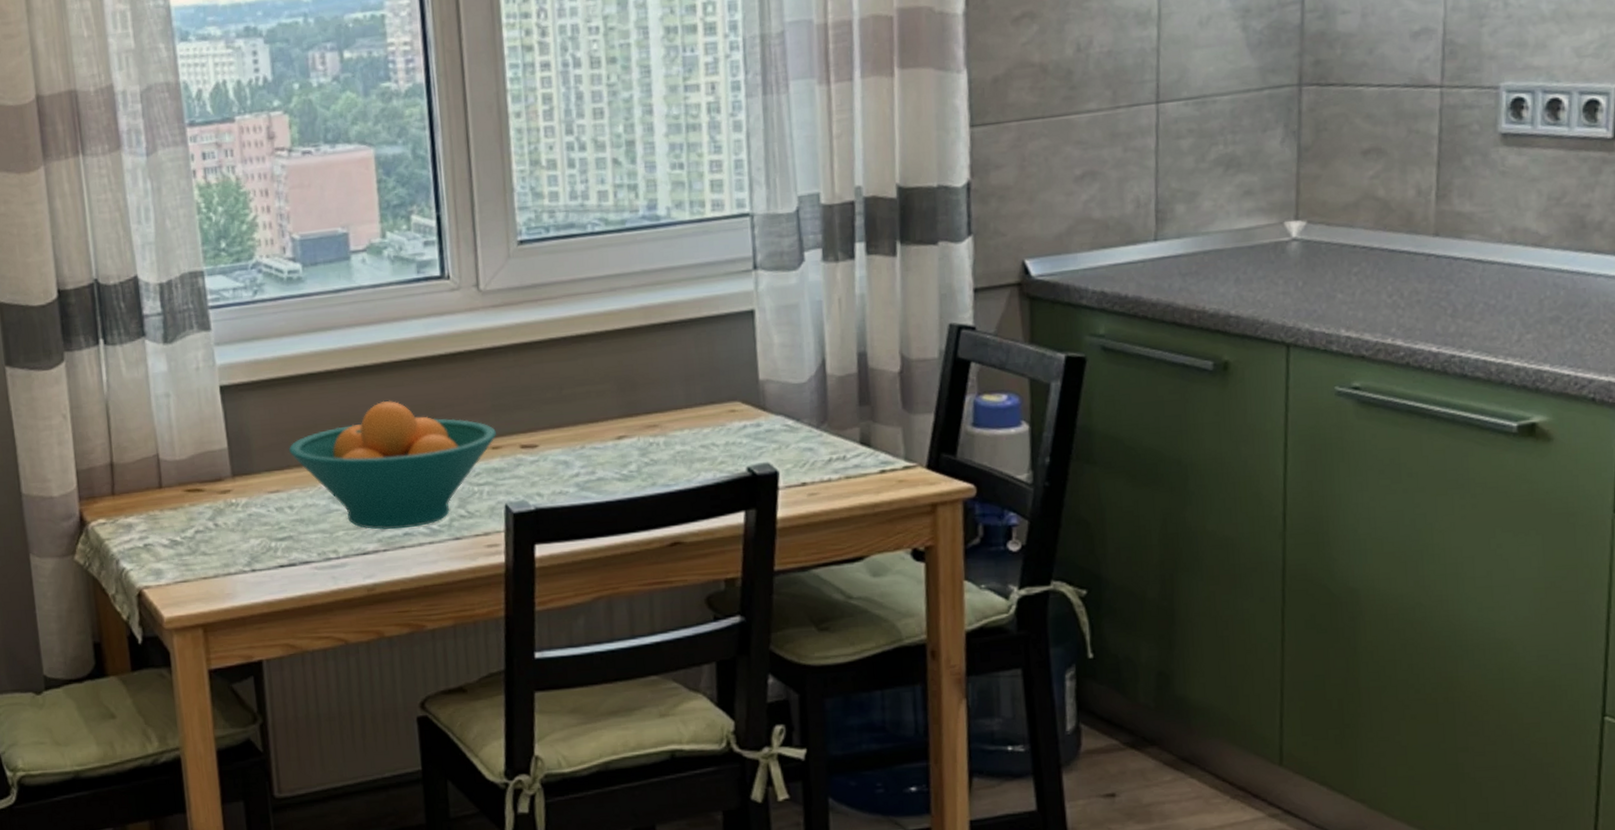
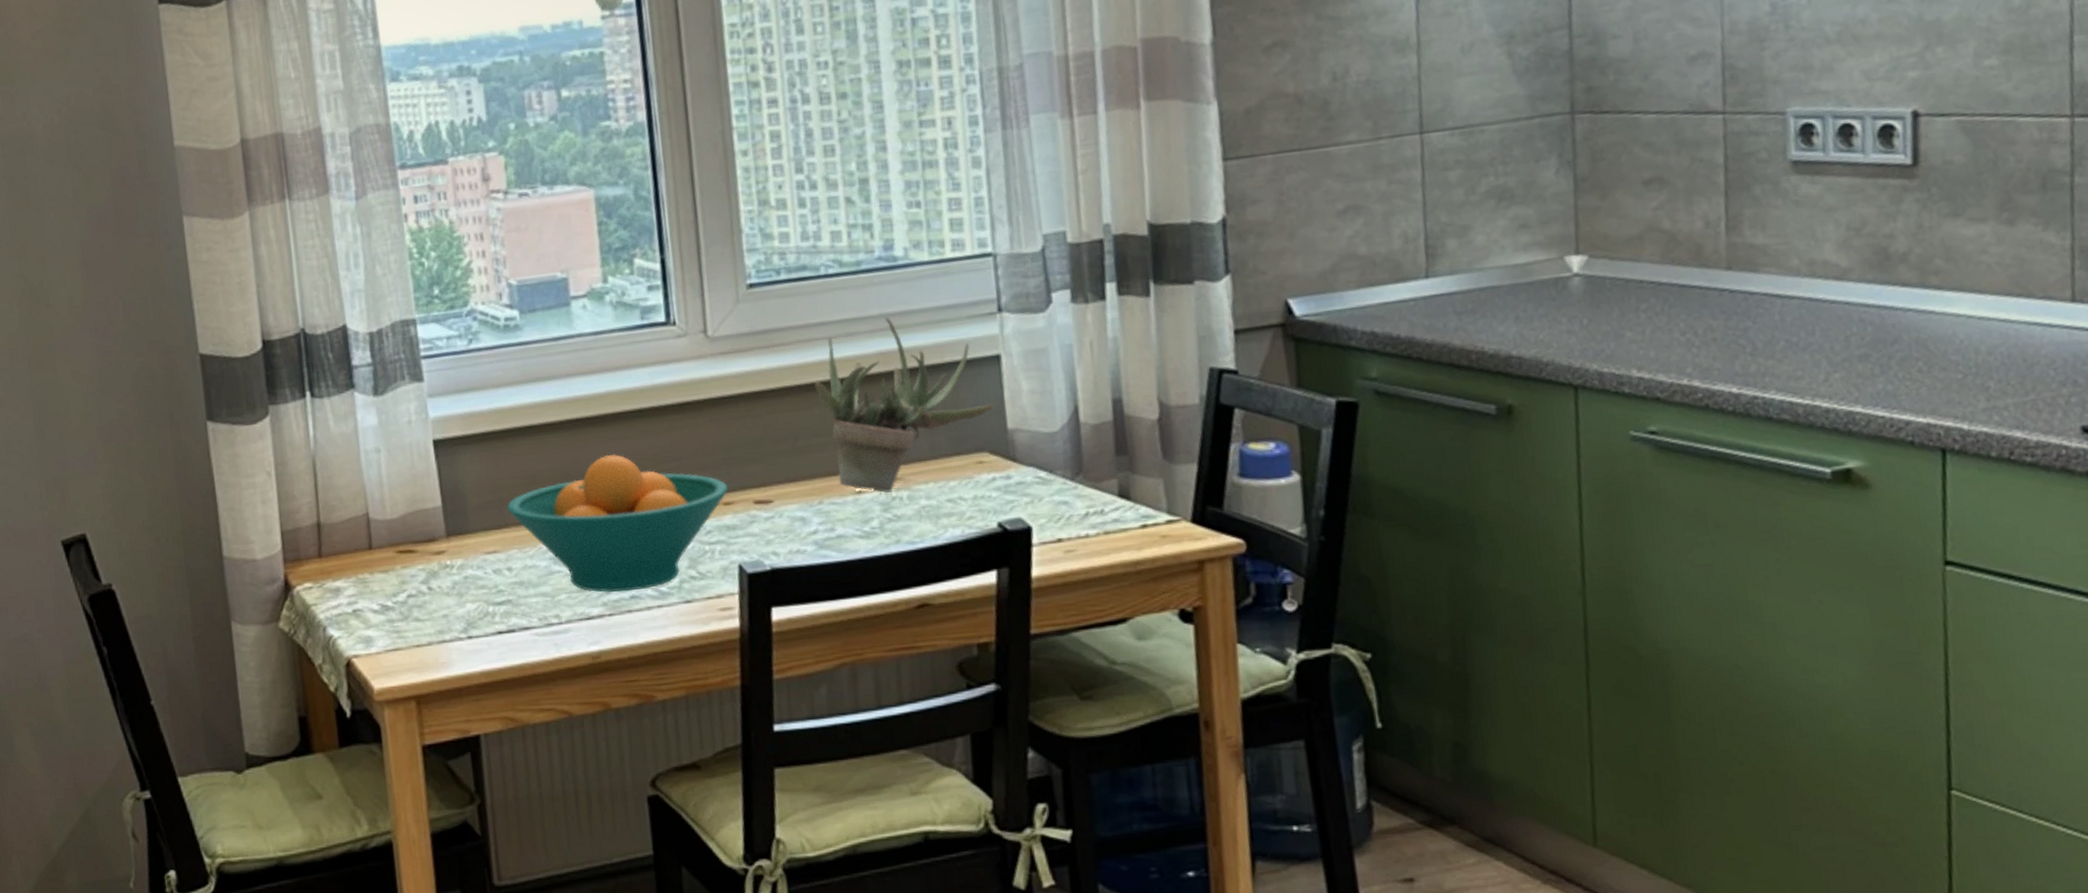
succulent plant: none [579,273,747,439] -> present [814,317,994,493]

